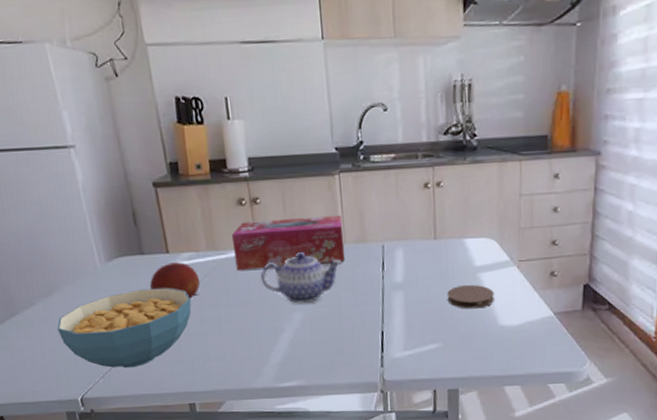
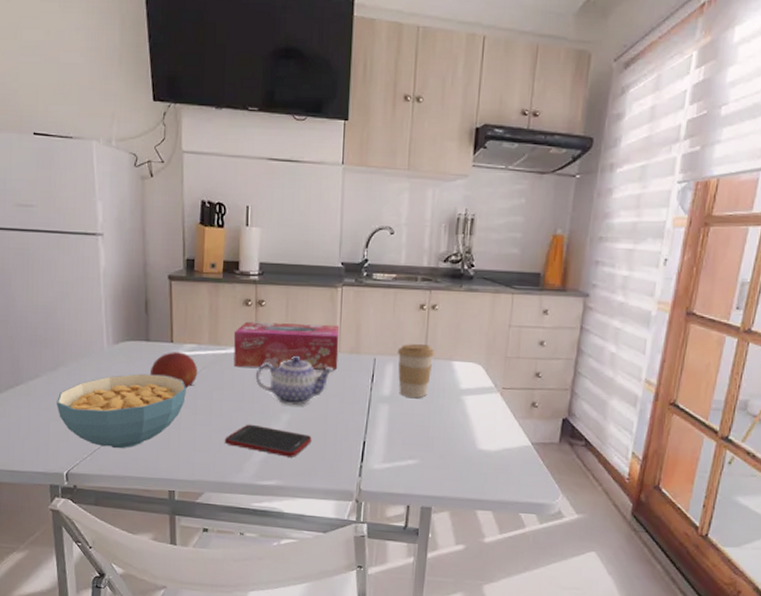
cell phone: none [238,327,328,356] -> present [224,424,312,458]
coffee cup: none [405,225,445,282] -> present [397,344,435,399]
coaster: present [447,284,494,309] -> none [430,405,476,430]

